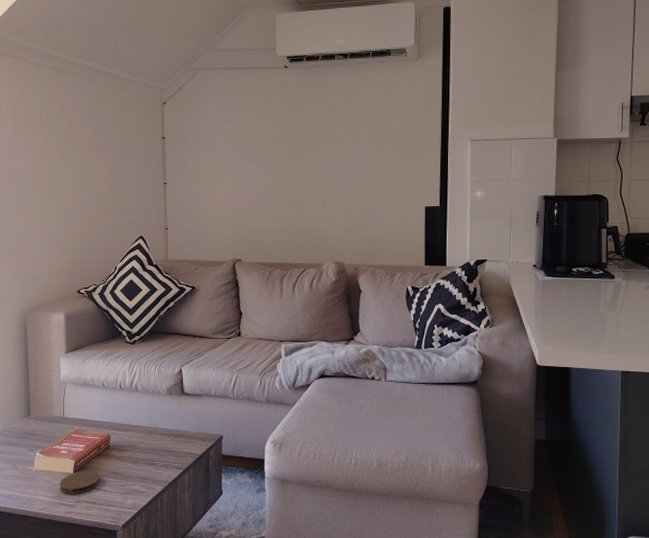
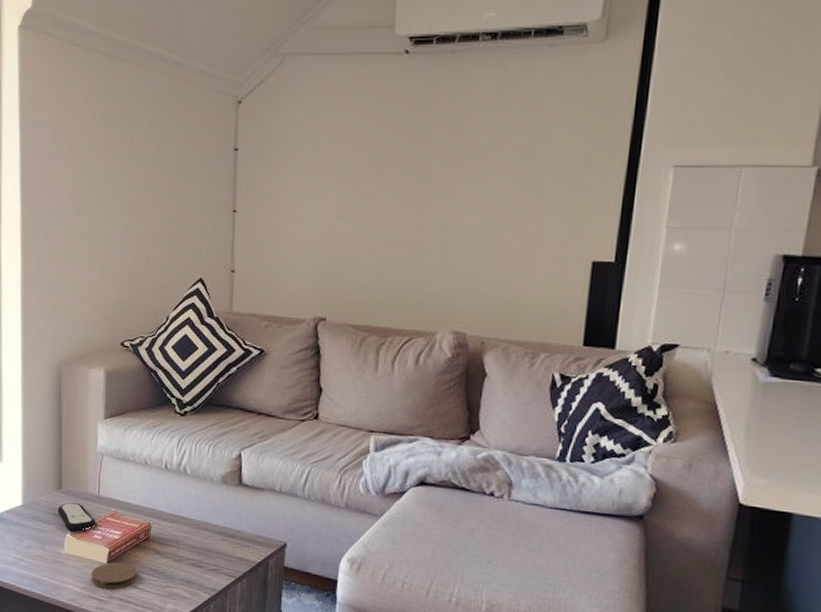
remote control: none [27,426,62,450] -> present [57,502,96,532]

